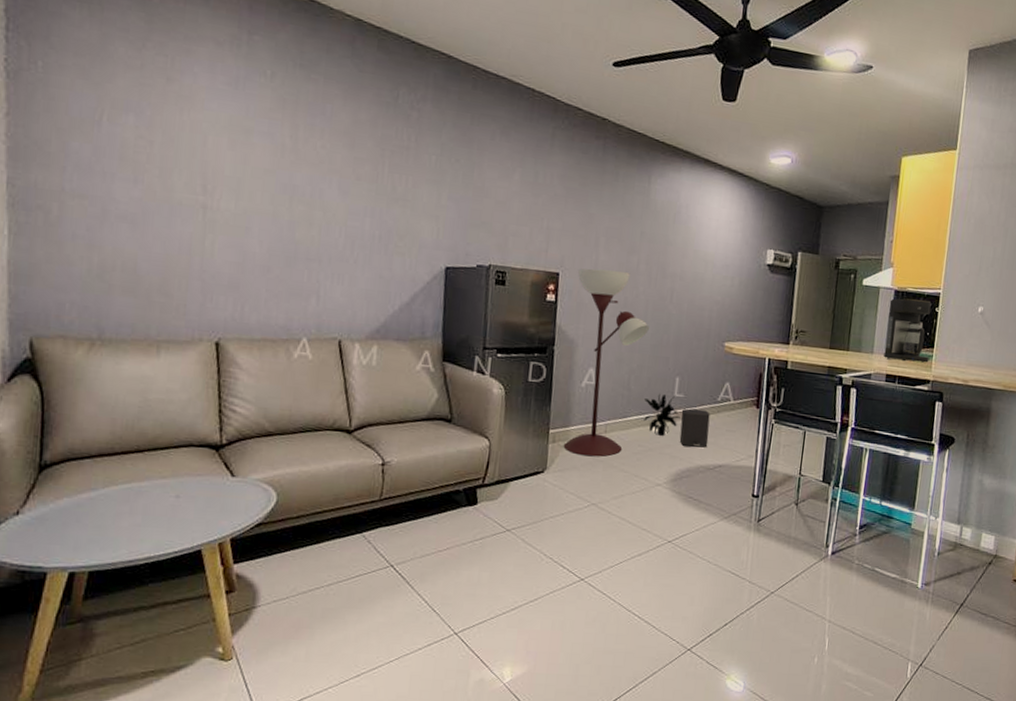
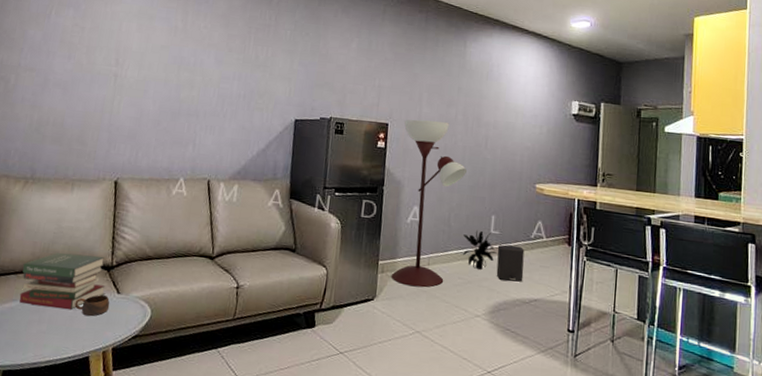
books: none [100,430,215,498] -> present [19,252,105,310]
cup: none [176,479,223,505] -> present [74,295,110,317]
coffee maker: present [883,298,932,363] -> none [691,144,737,205]

